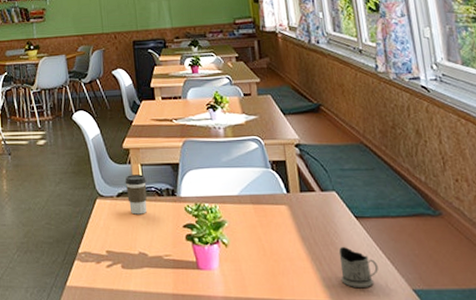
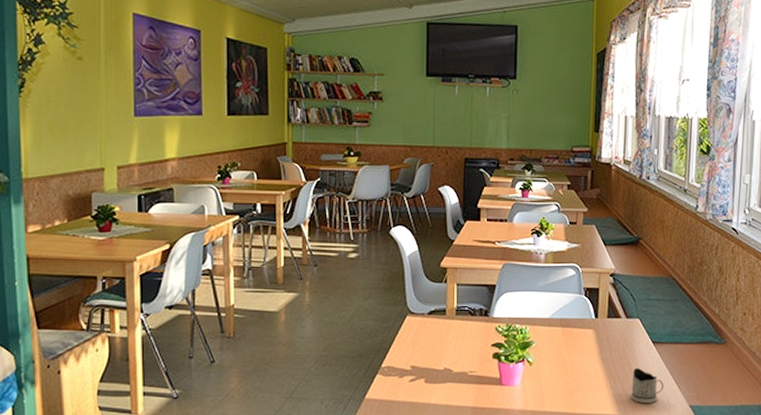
coffee cup: present [125,174,147,215] -> none [438,294,461,332]

